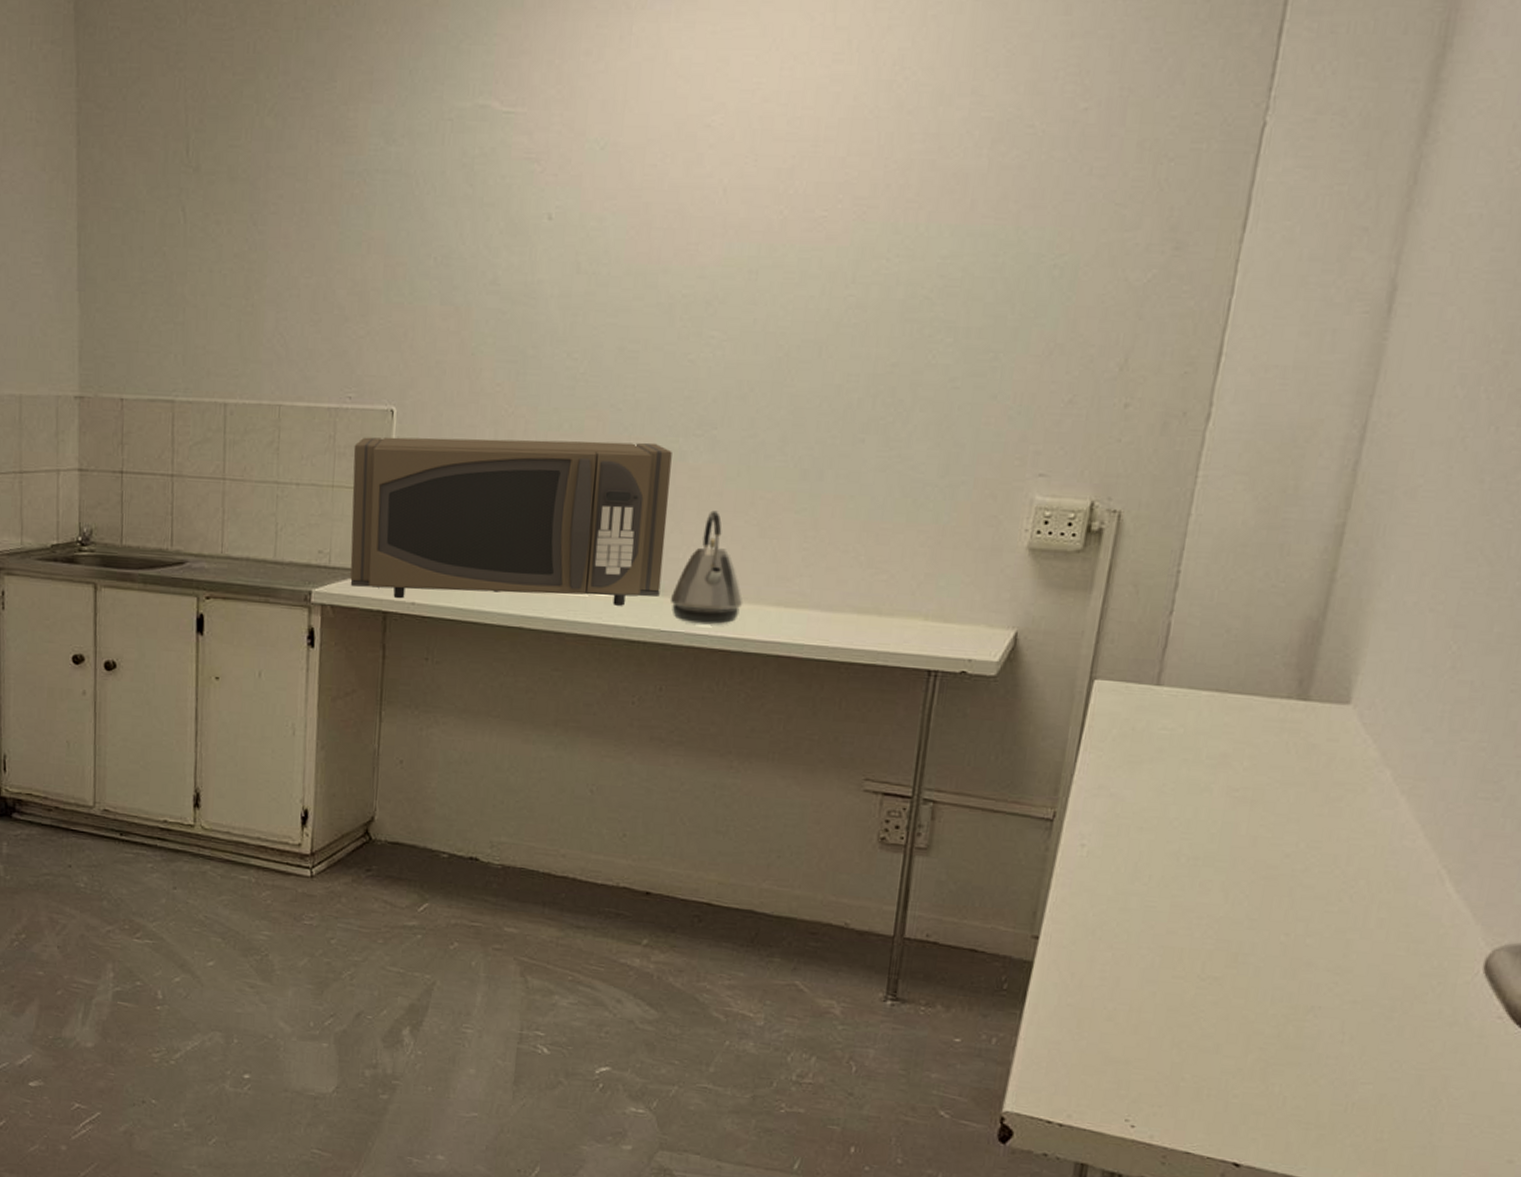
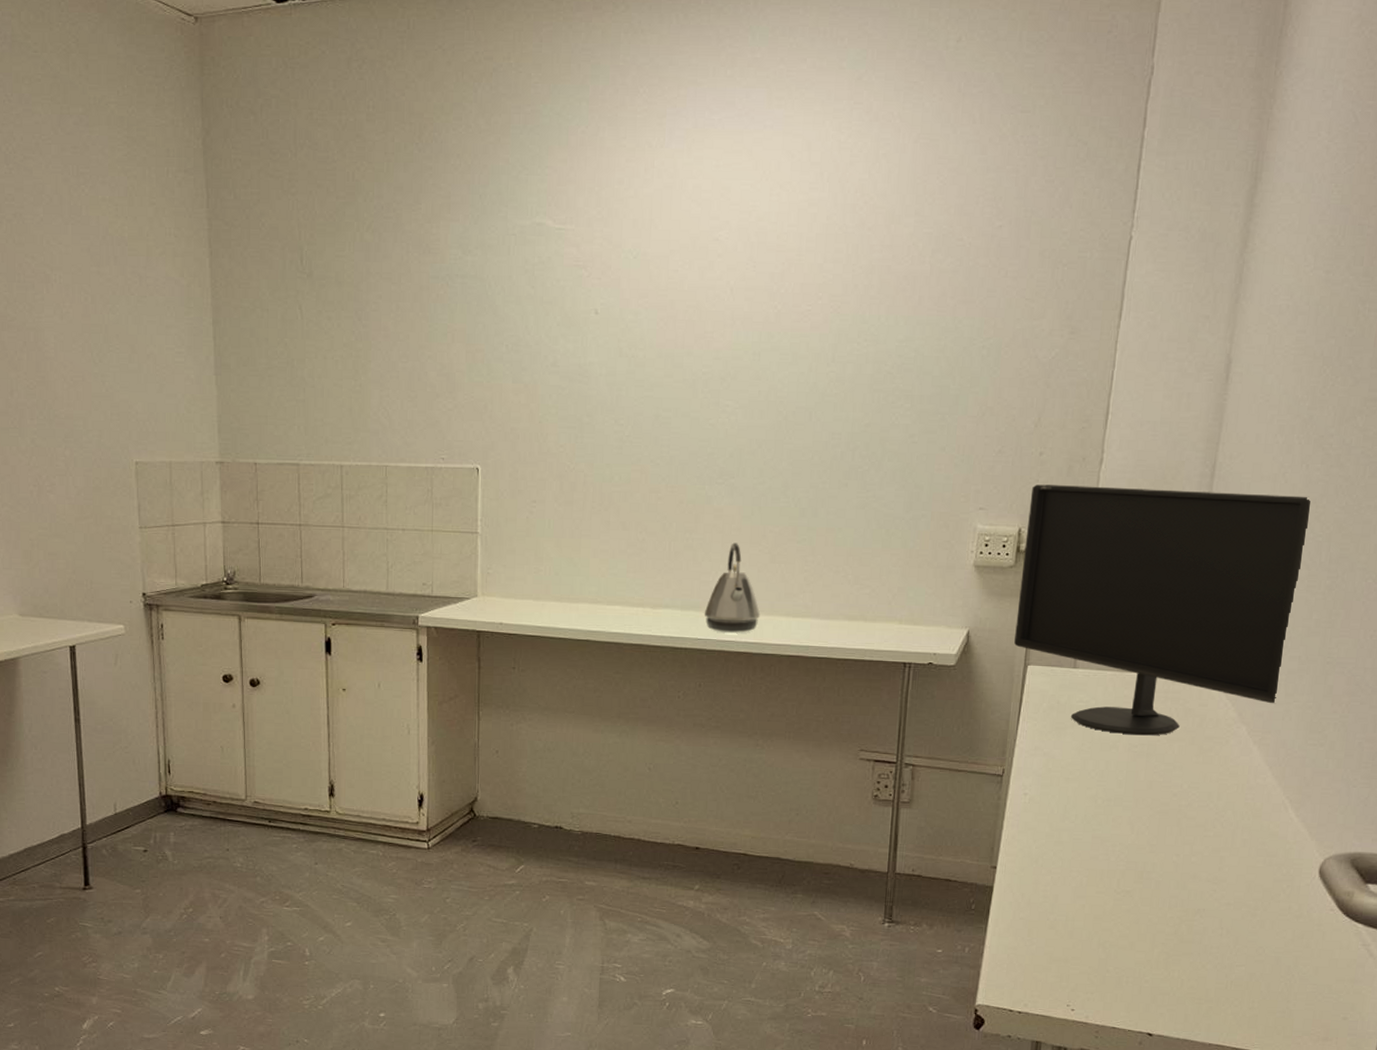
microwave: present [350,437,672,606] -> none [448,489,700,620]
computer monitor: none [1077,445,1499,777] -> present [1014,484,1311,736]

